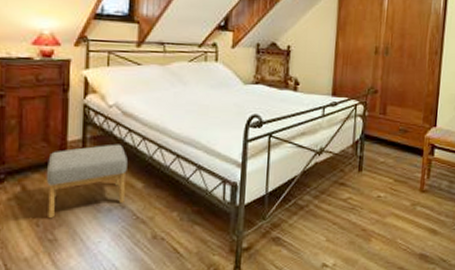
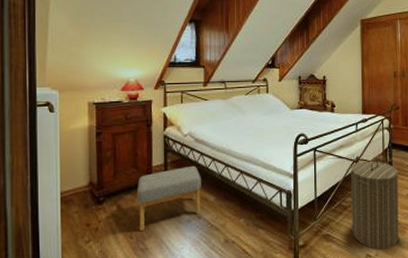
laundry hamper: none [307,151,369,259] -> present [351,158,399,250]

